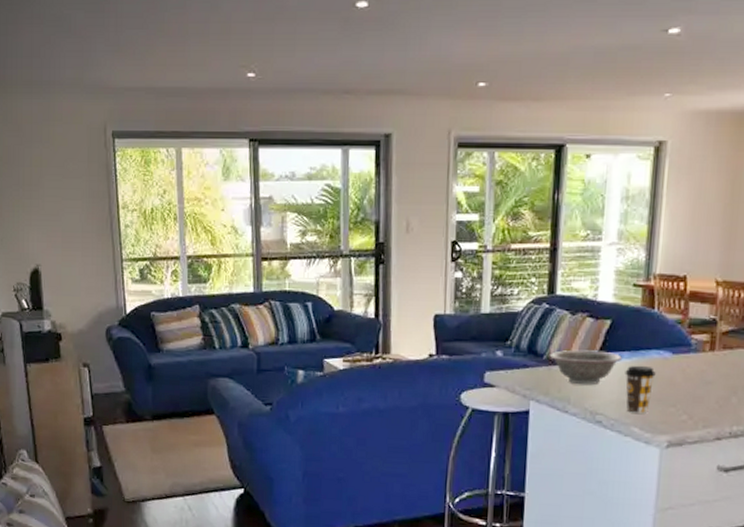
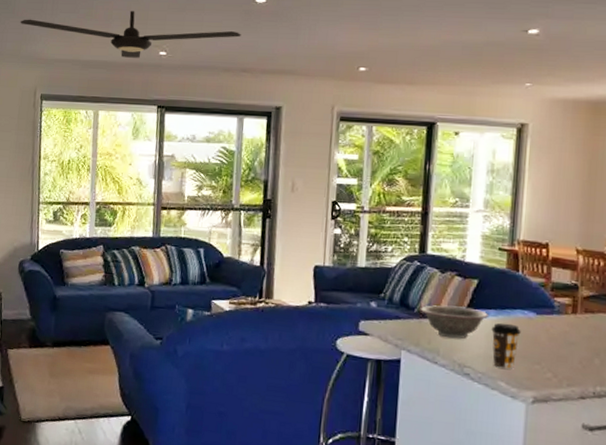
ceiling fan: none [79,24,341,82] -> present [20,11,241,58]

